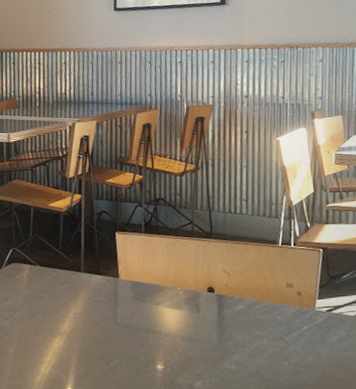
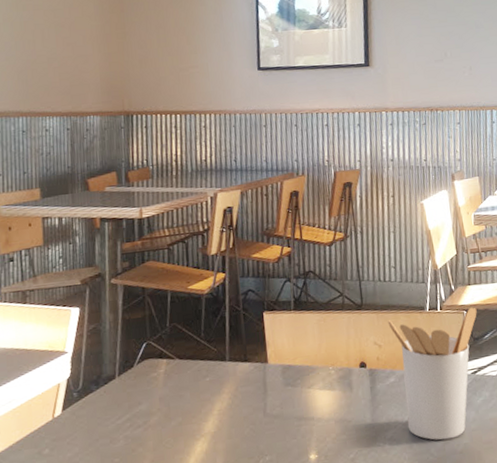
utensil holder: none [238,246,335,371] -> present [388,307,477,440]

